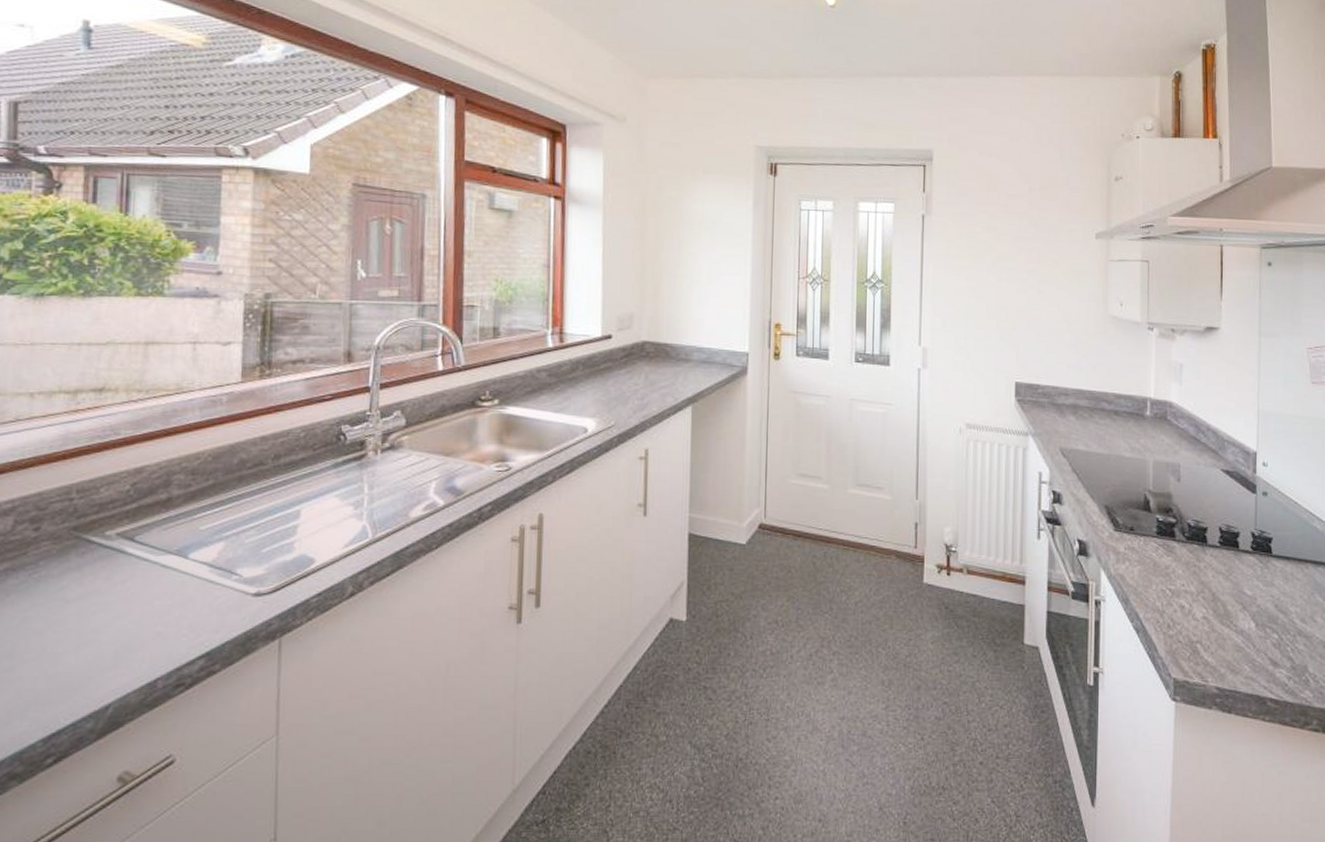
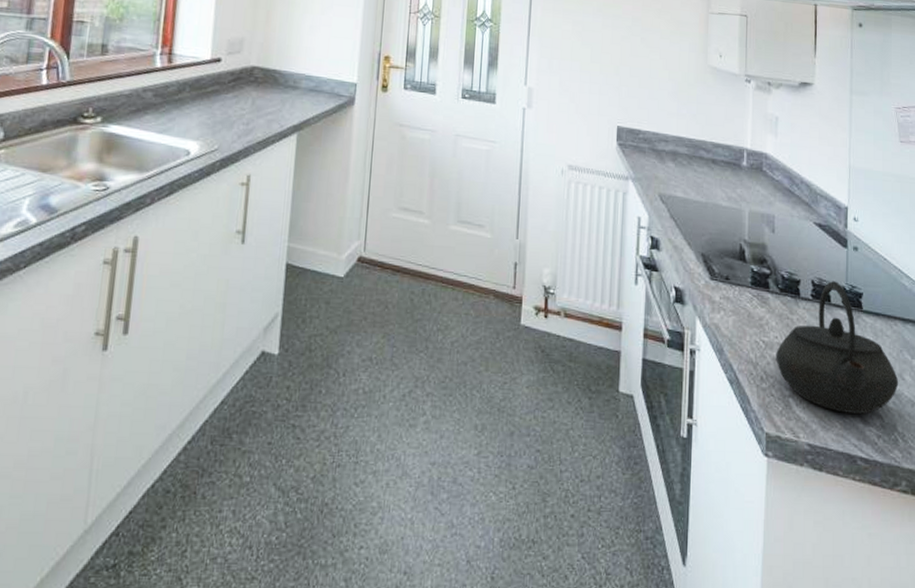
kettle: none [1183,527,1310,656] -> present [776,281,899,414]

